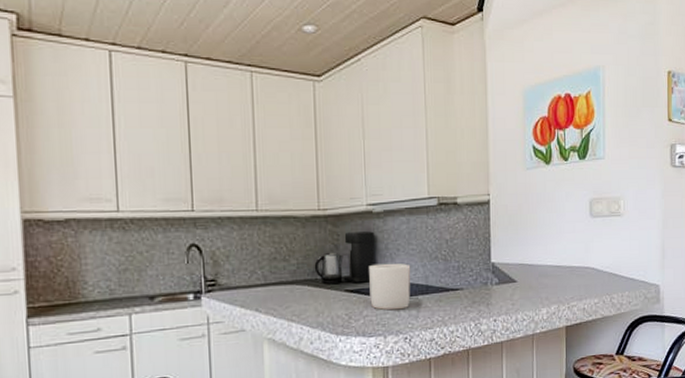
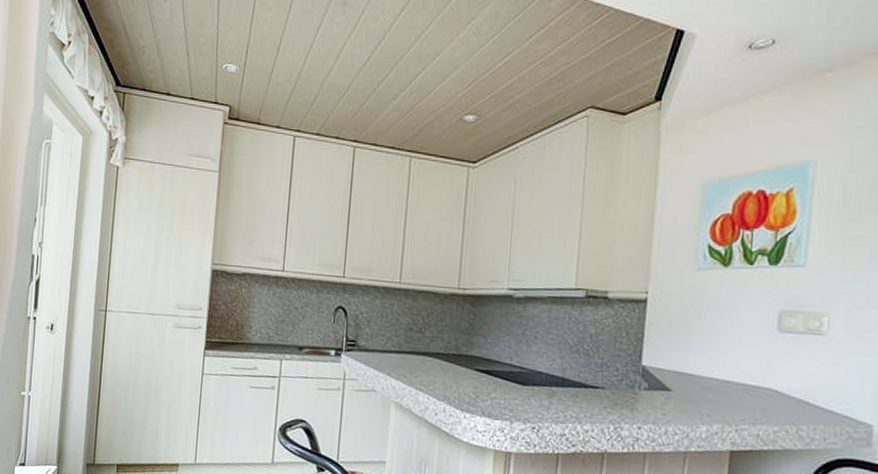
kettle: present [314,252,344,285] -> none [447,330,478,363]
coffee maker: present [343,231,376,283] -> none [474,313,513,365]
mug: present [369,263,411,311] -> none [500,348,548,398]

